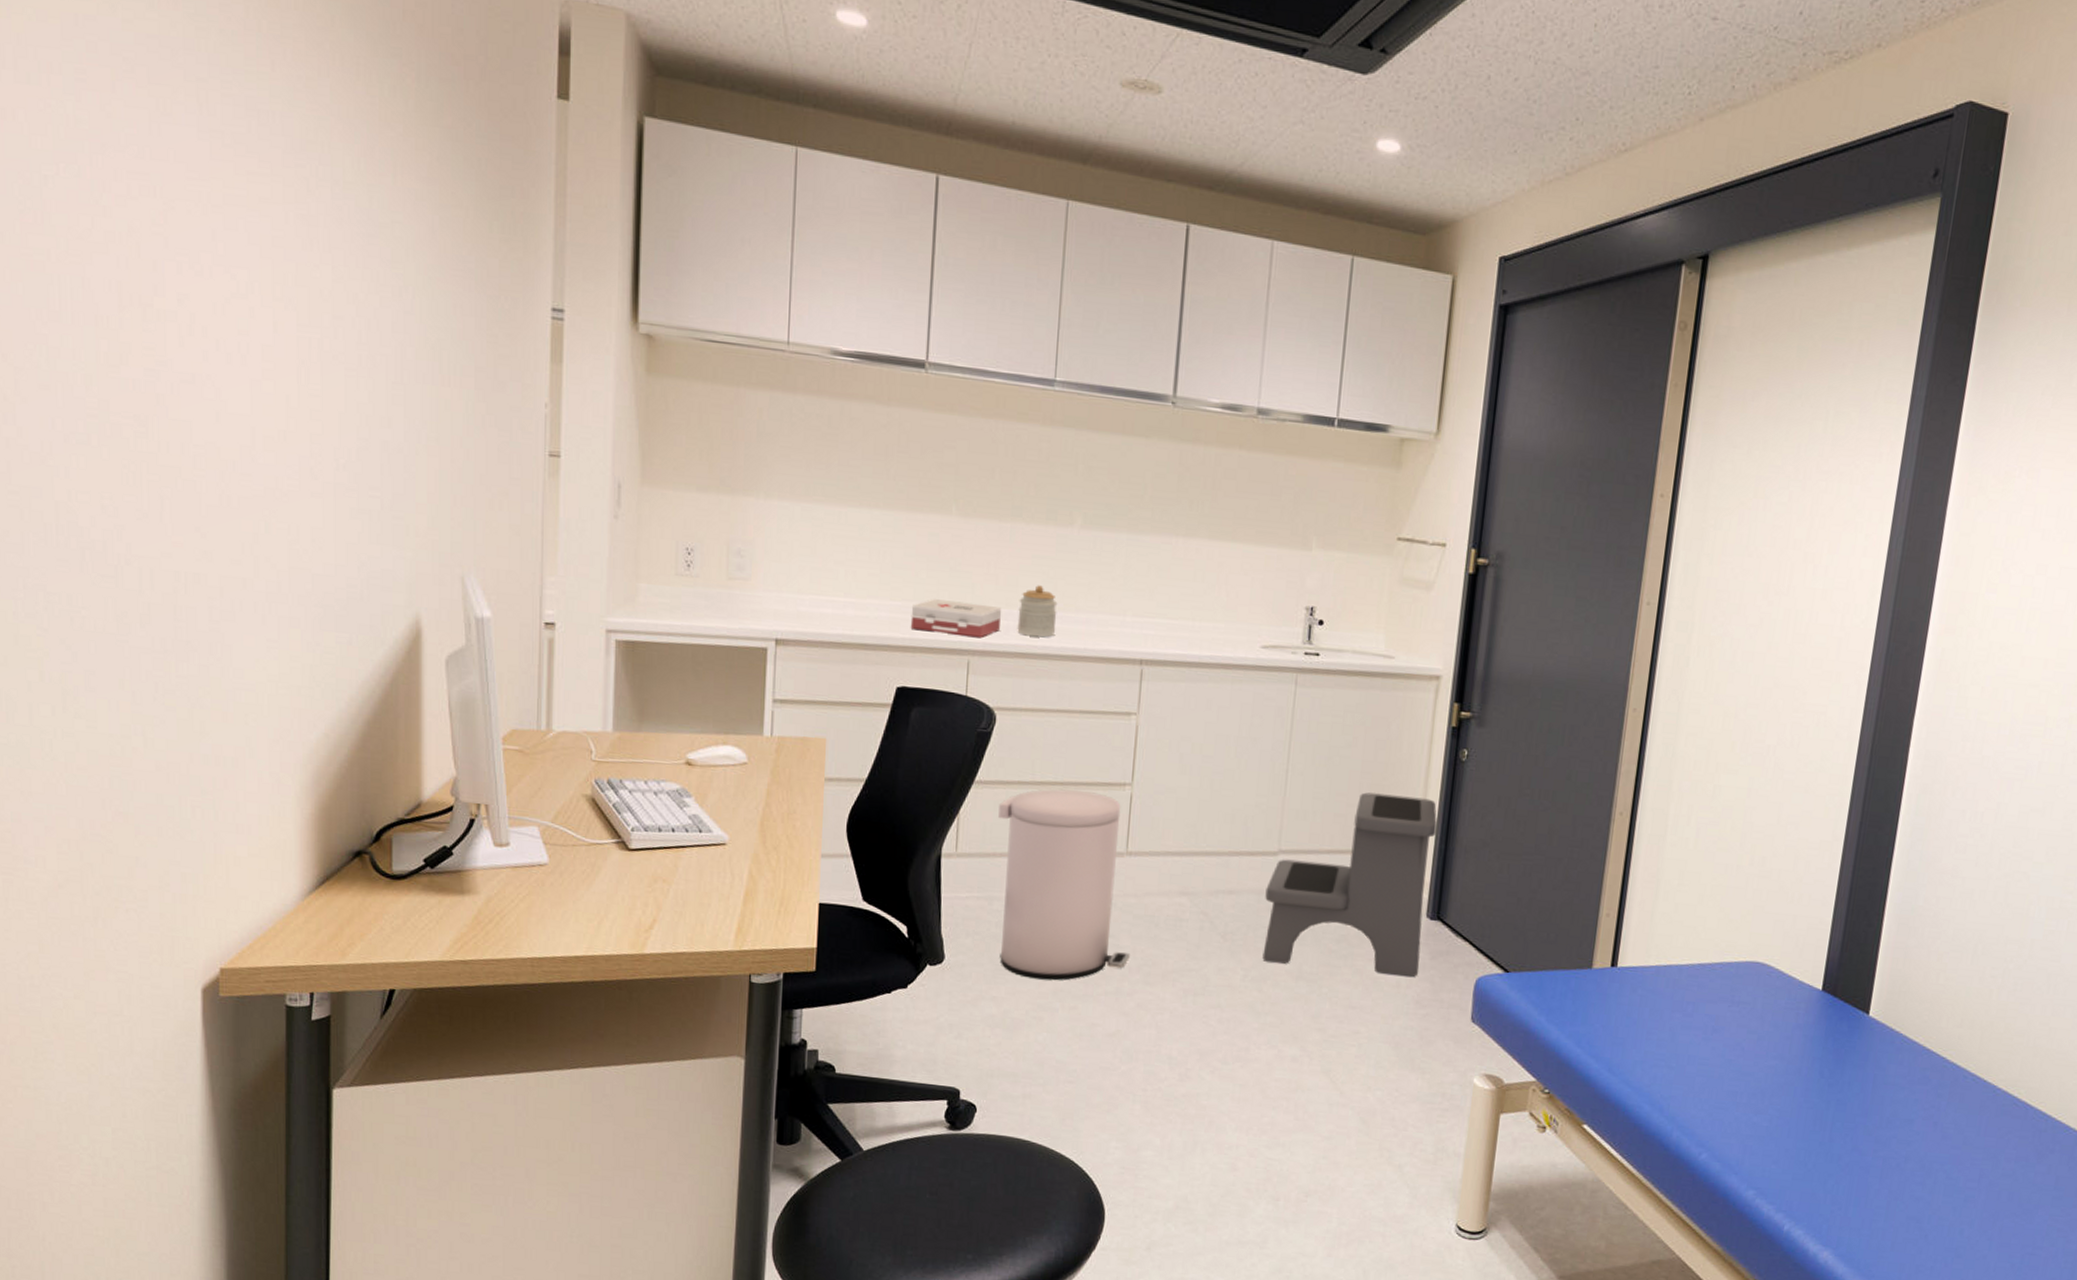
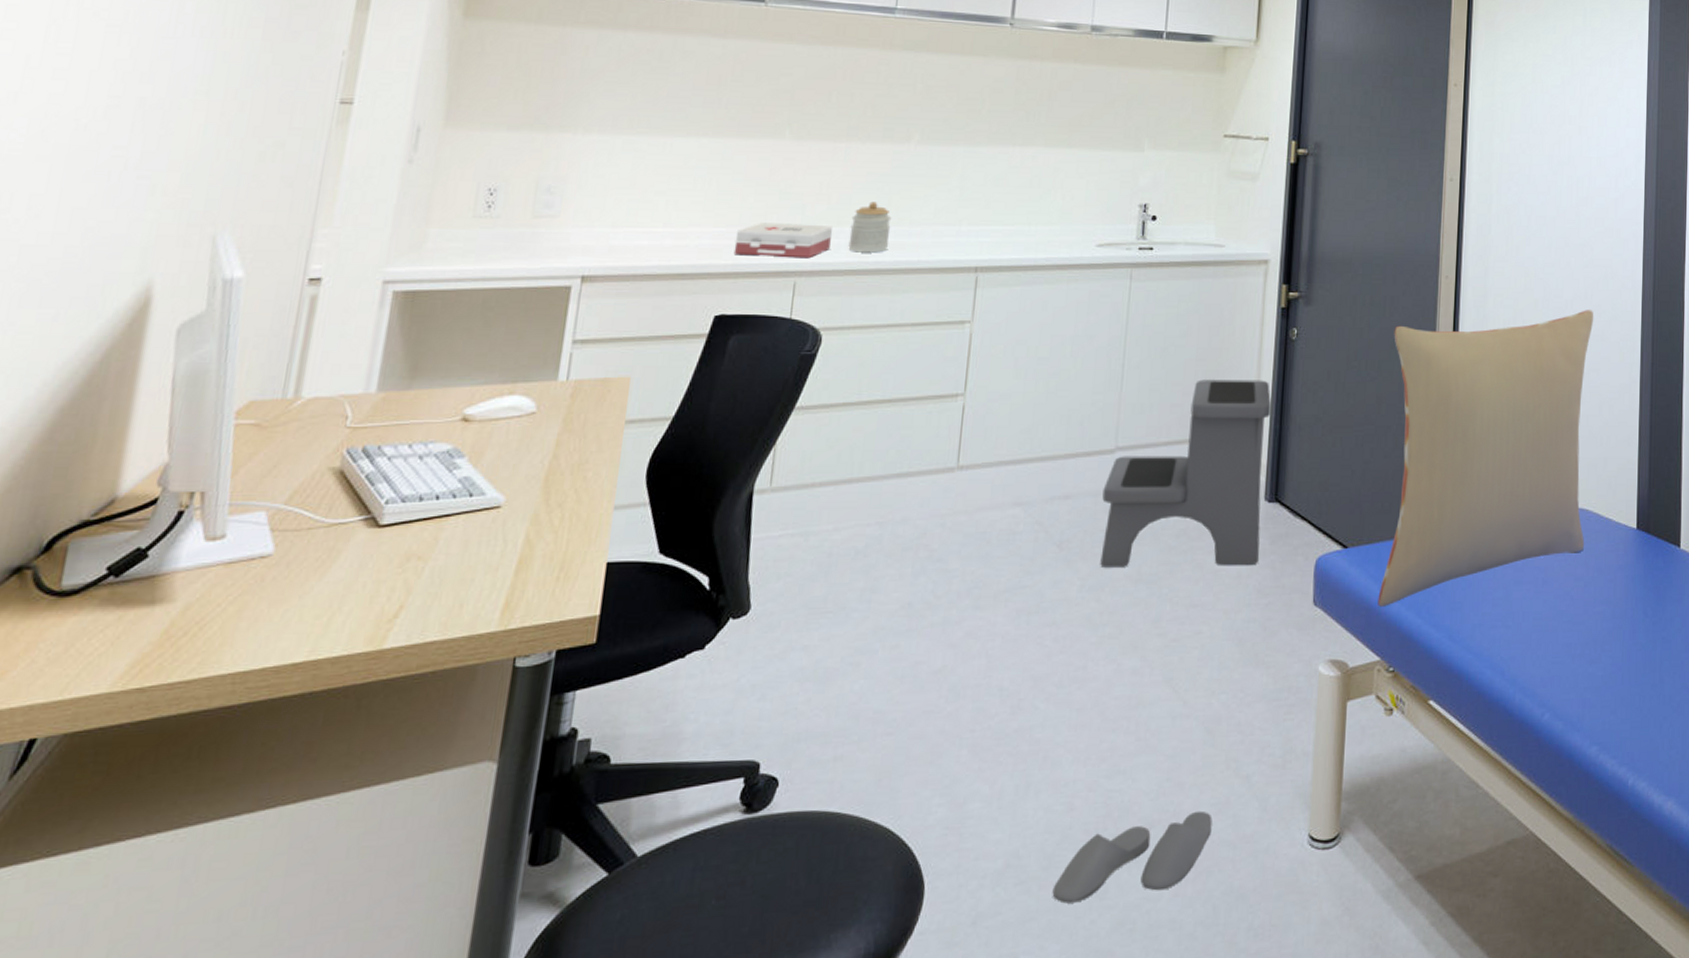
pedal bin: present [998,789,1130,980] -> none [814,407,959,619]
slippers: none [1217,1188,1365,1250] -> present [1052,810,1213,904]
pillow: none [1537,756,1799,1033] -> present [1378,310,1594,607]

